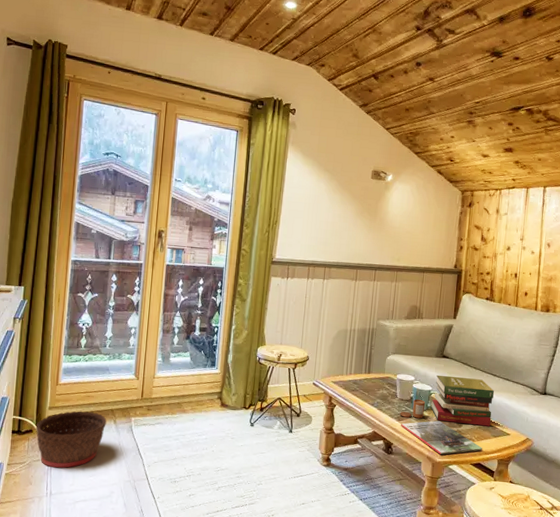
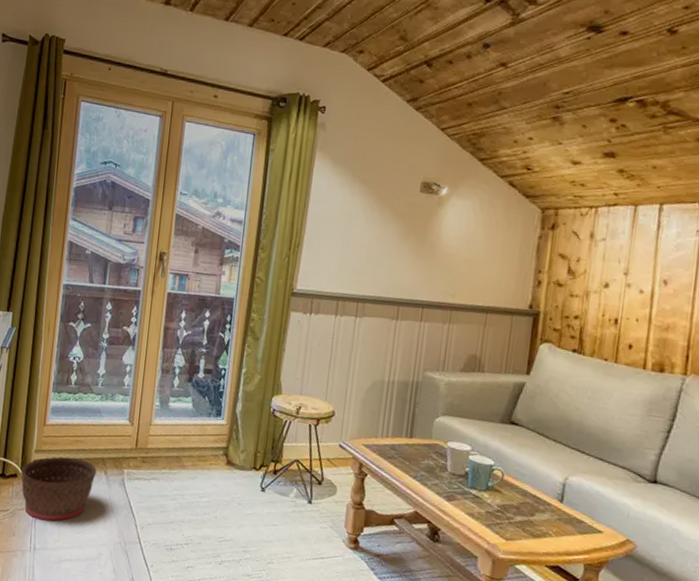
candle: present [400,399,426,419] -> none [450,474,486,501]
magazine: present [401,420,483,455] -> none [451,504,564,550]
books: present [430,374,494,427] -> none [492,445,581,519]

